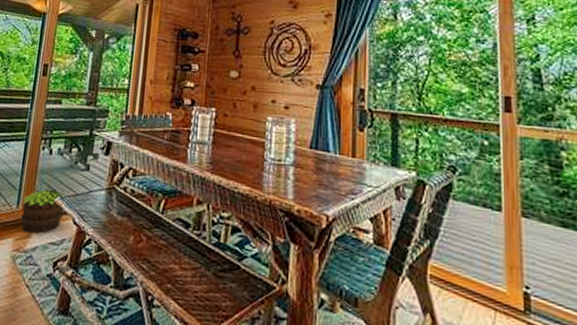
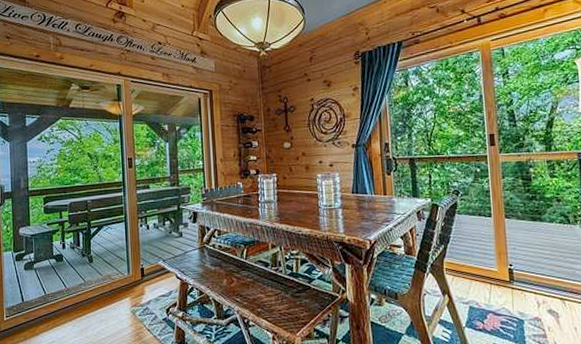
potted plant: present [21,188,66,235] -> none [133,255,168,292]

